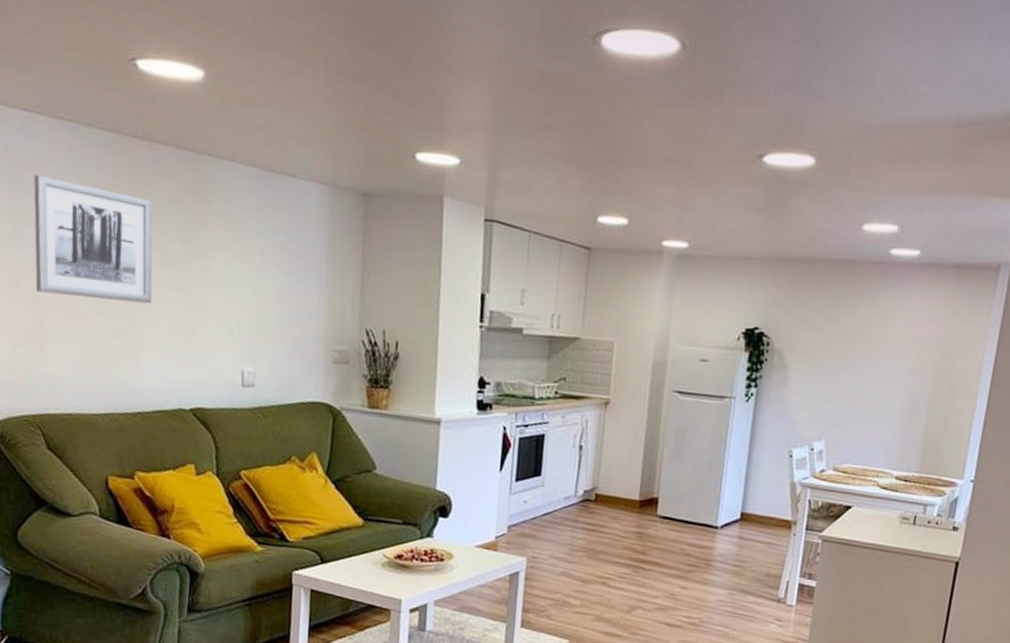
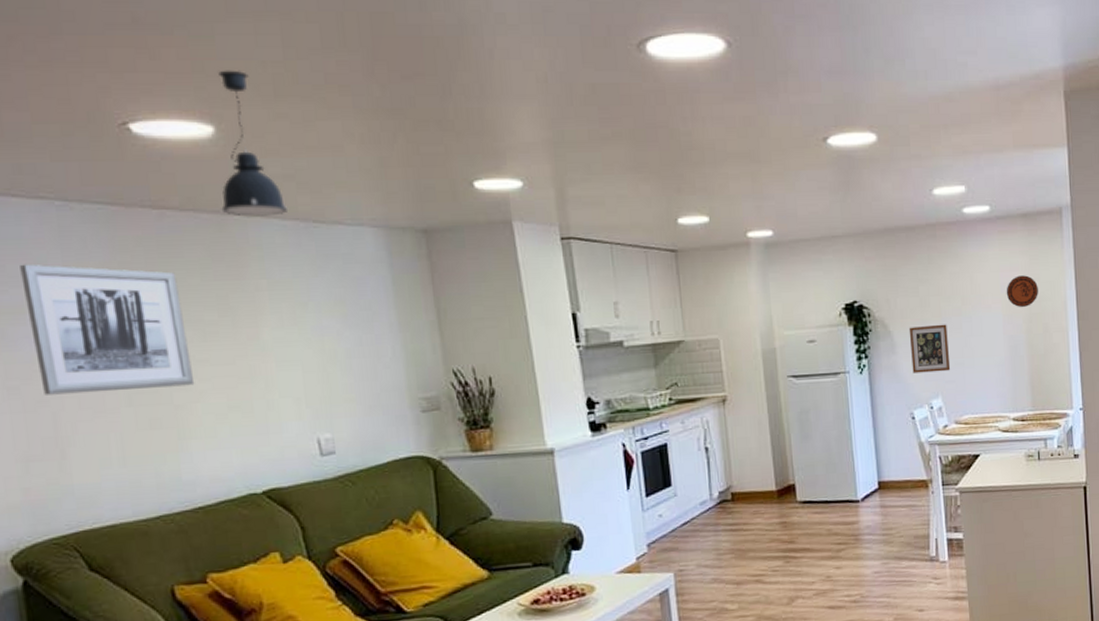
pendant light: none [198,19,252,161] -> present [218,70,287,217]
picture frame: none [800,363,847,416] -> present [908,324,951,373]
decorative plate: none [917,329,955,364] -> present [1006,275,1038,308]

